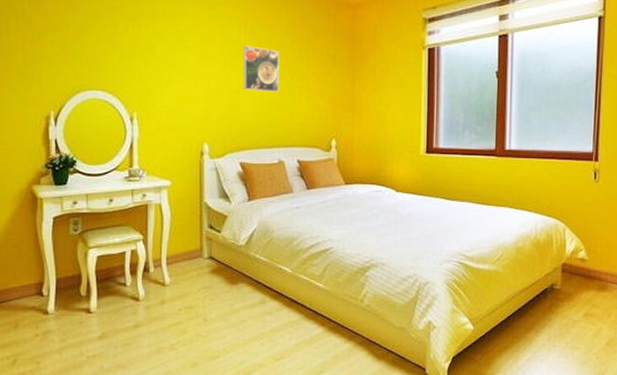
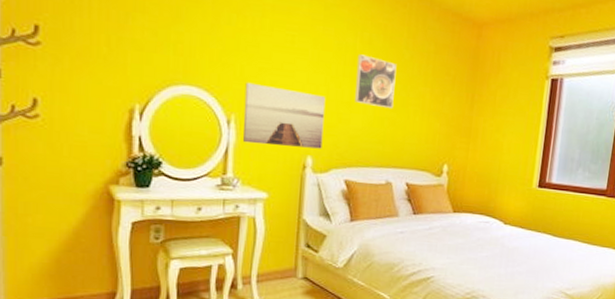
wall art: none [144,82,217,137] -> present [243,82,326,149]

